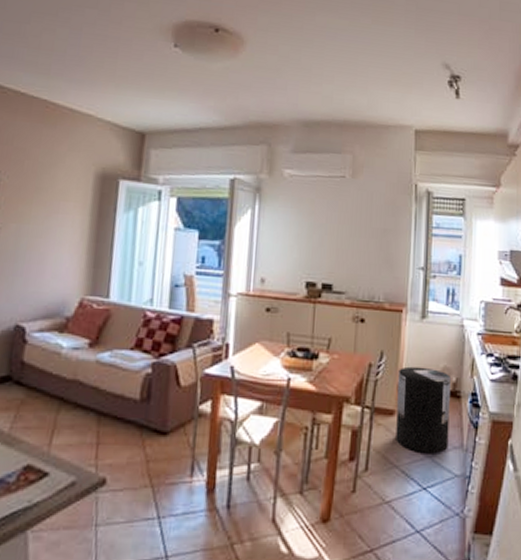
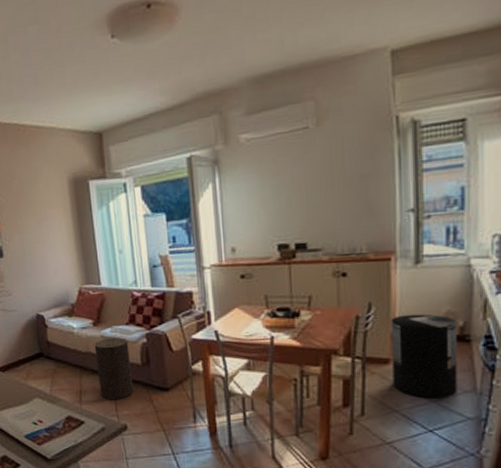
stool: none [79,364,129,445] -> present [94,337,134,400]

